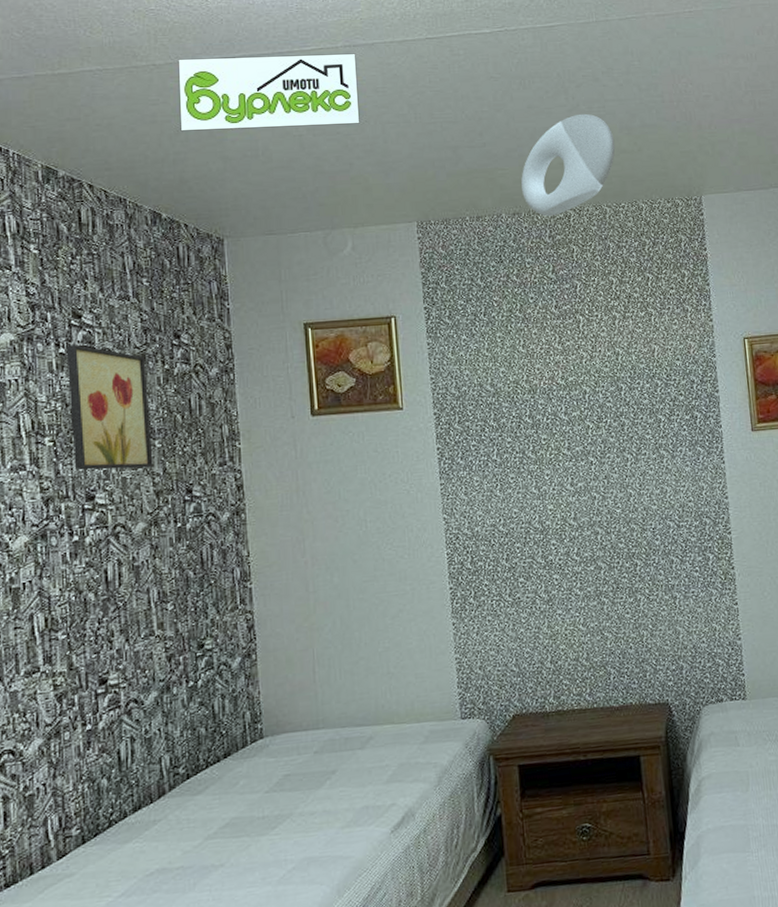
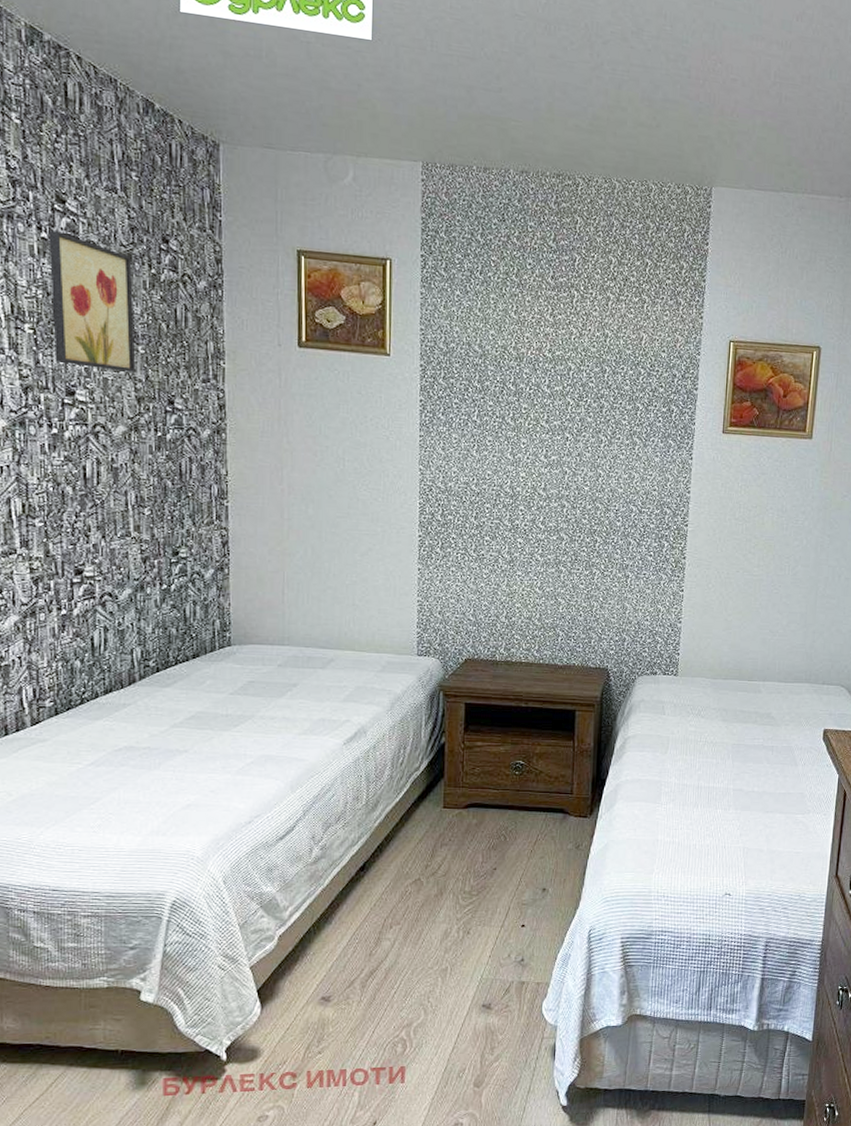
ceiling light: present [521,113,616,217] -> none [533,74,634,182]

